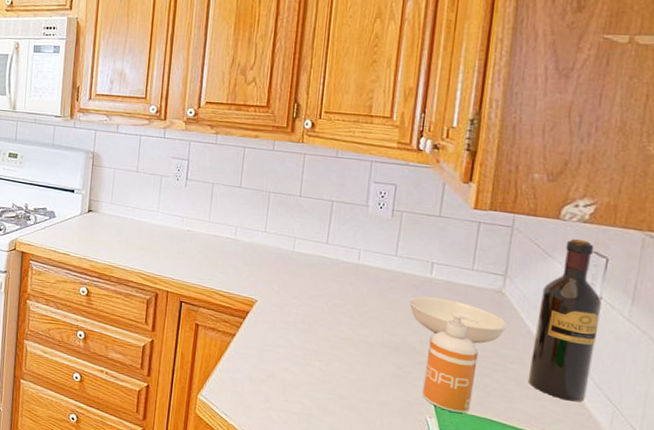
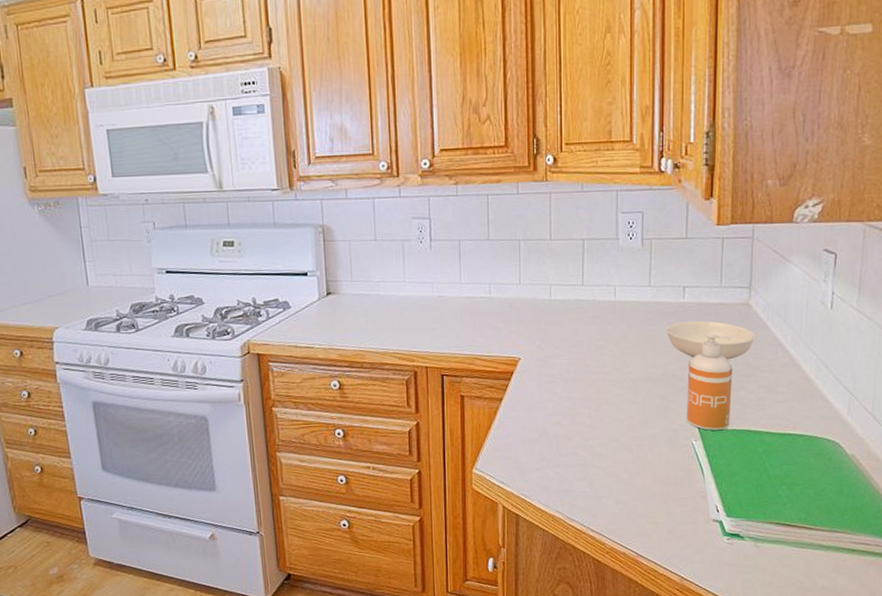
wine bottle: present [527,239,602,402] -> none [777,240,834,397]

